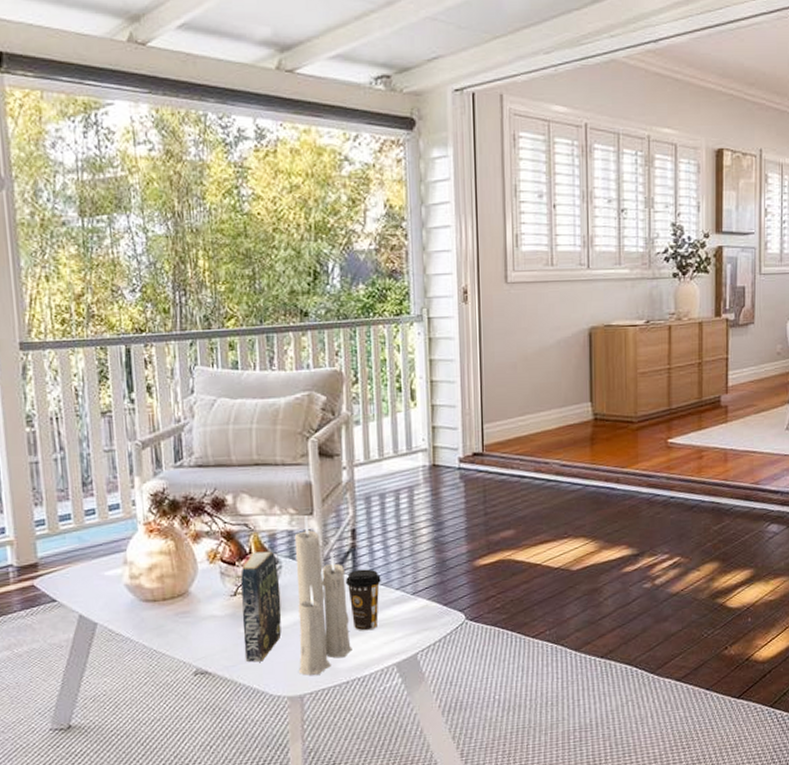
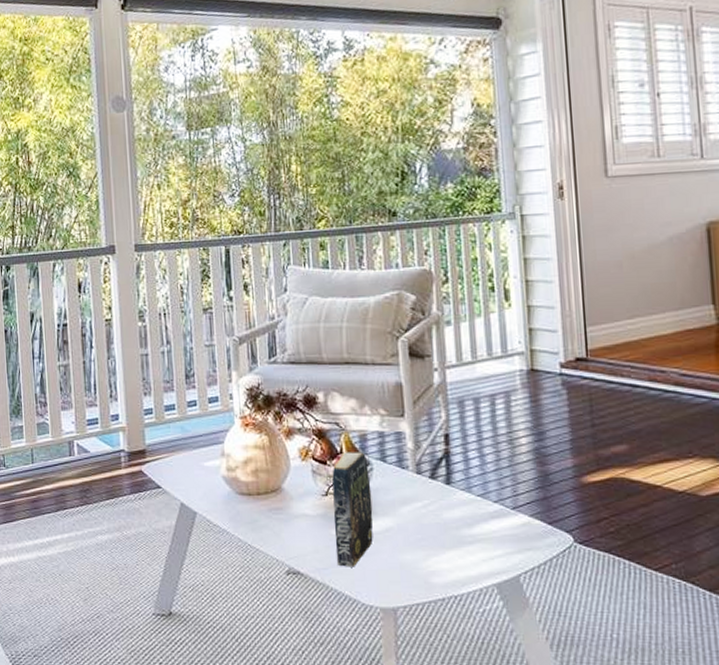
candle: present [294,515,352,676] -> none [385,417,448,587]
coffee cup: present [346,569,381,631] -> none [439,477,477,545]

